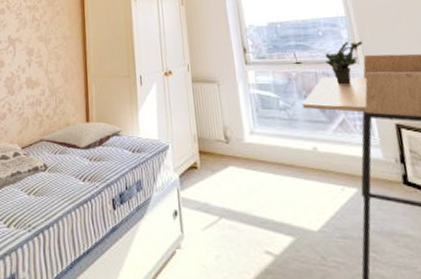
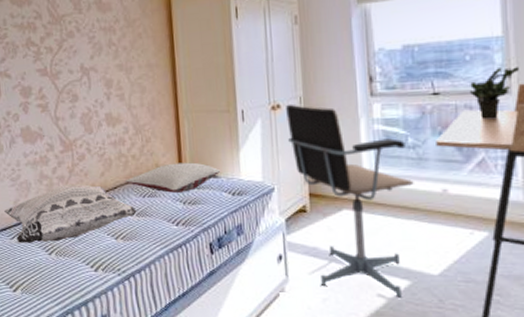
office chair: none [177,70,288,255] -> present [286,104,414,298]

